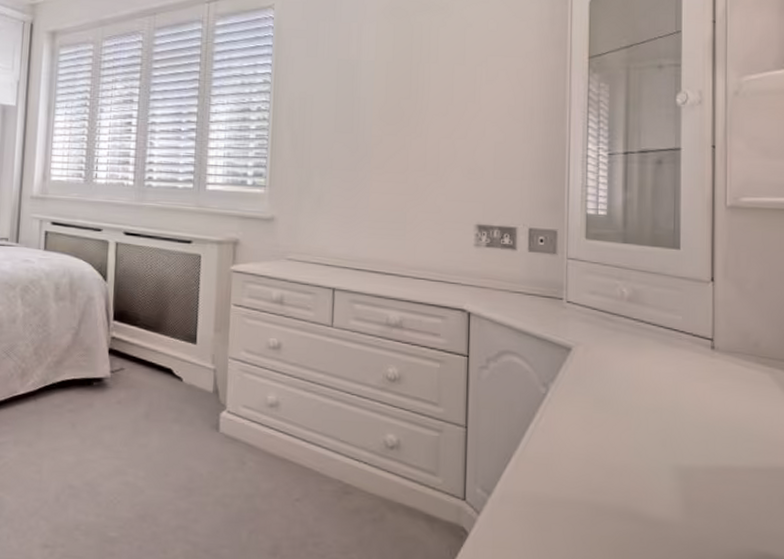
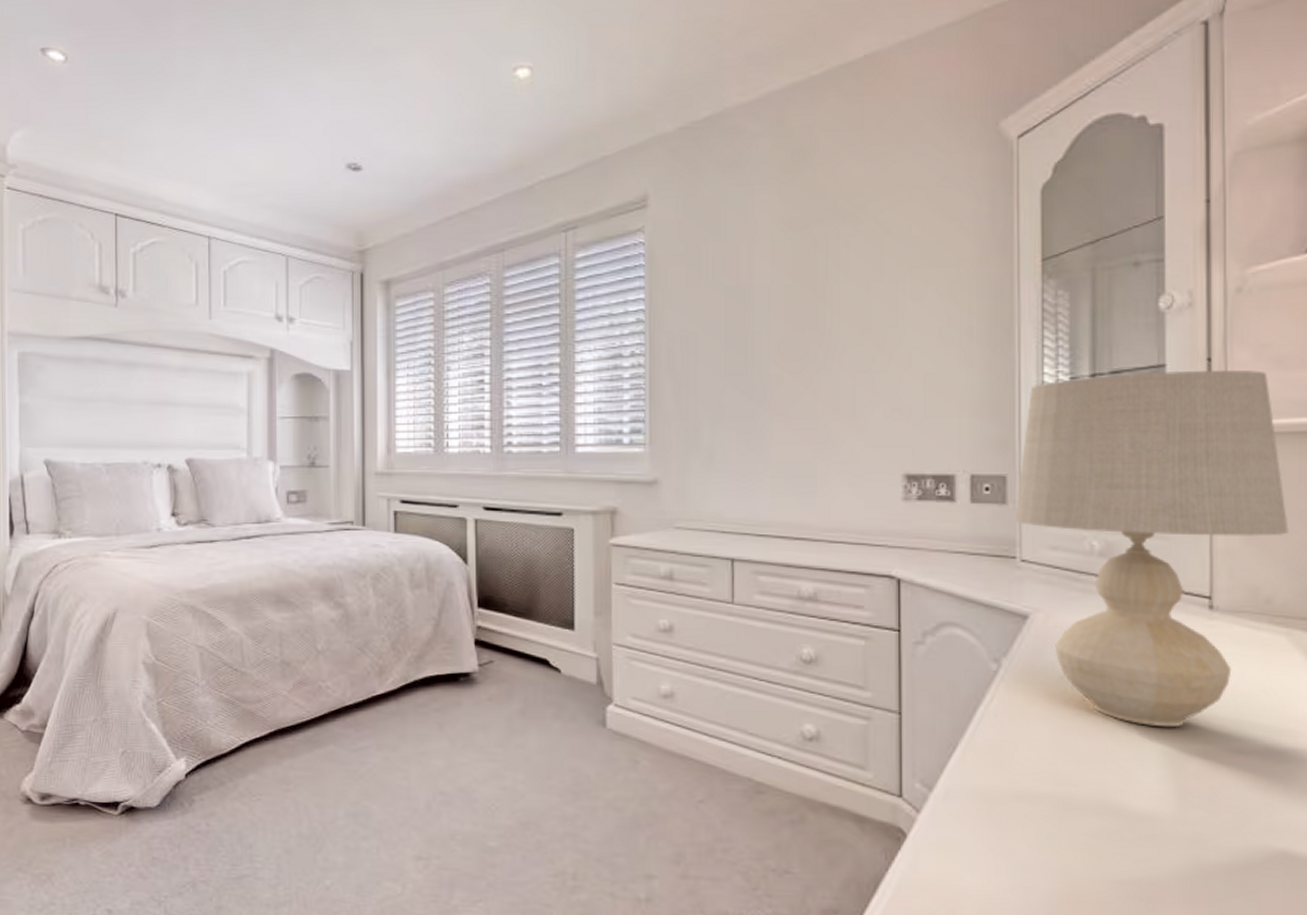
table lamp: none [562,153,772,446] -> present [1015,369,1289,726]

